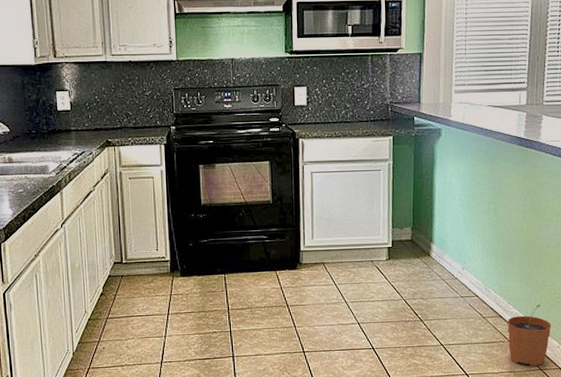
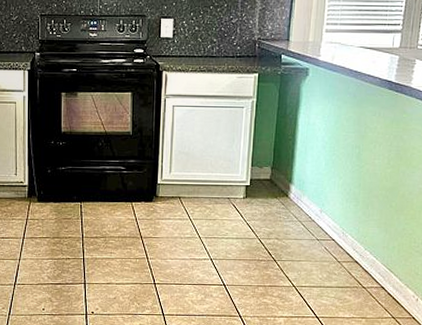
plant pot: present [507,304,552,366] -> none [362,252,408,314]

